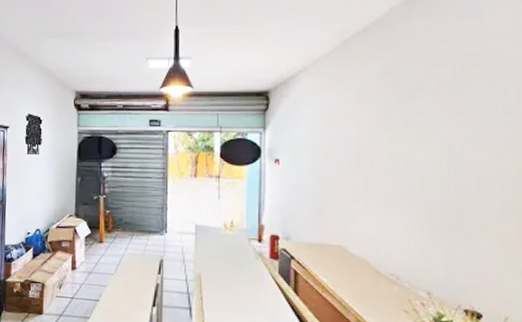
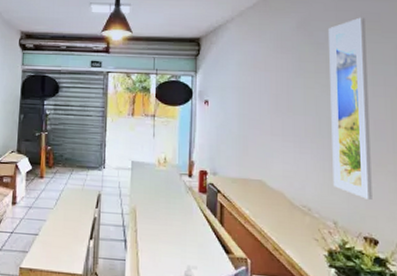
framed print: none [420,60,475,268] -> present [329,17,372,200]

